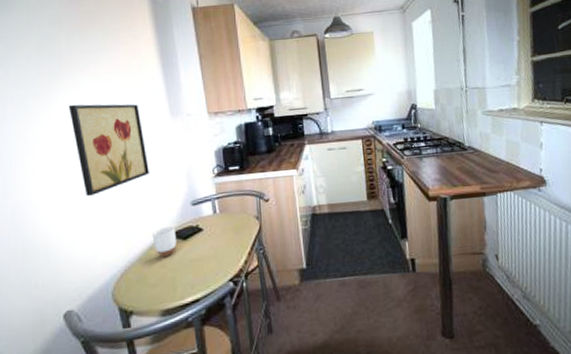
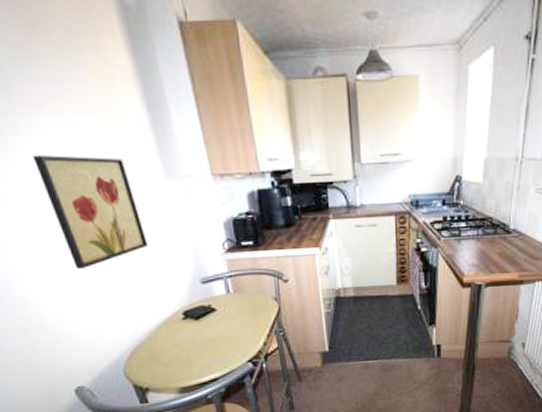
mug: present [152,226,176,257] -> none [159,305,188,336]

